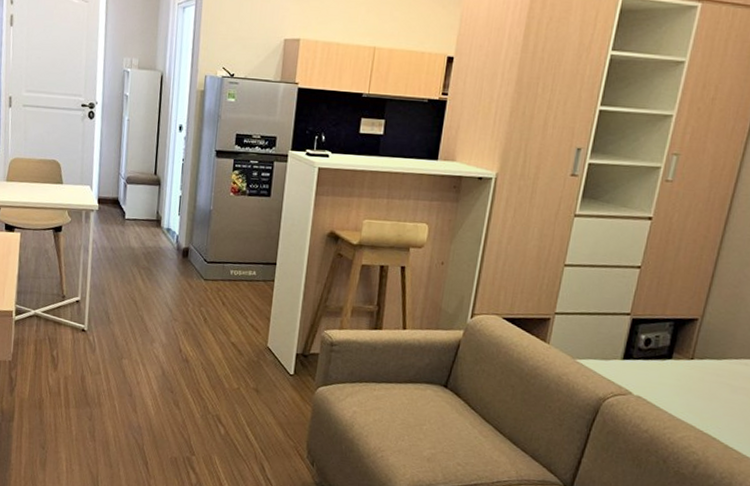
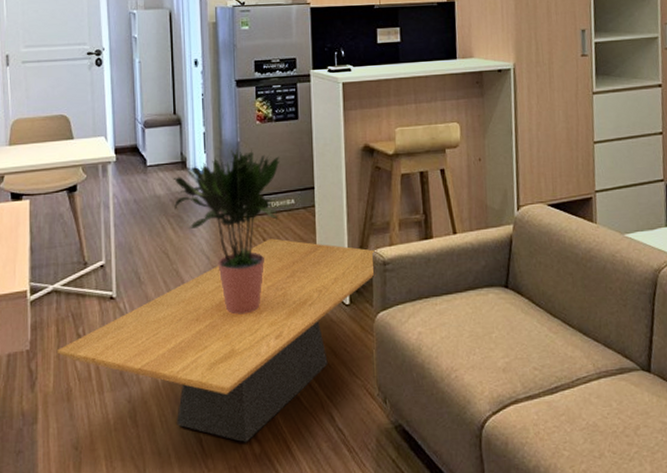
coffee table: none [34,303,327,473] -> present [57,238,378,443]
potted plant: none [146,215,248,366] -> present [173,148,280,315]

